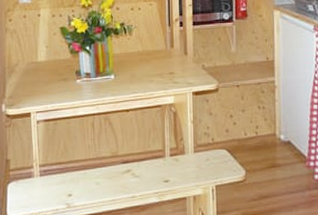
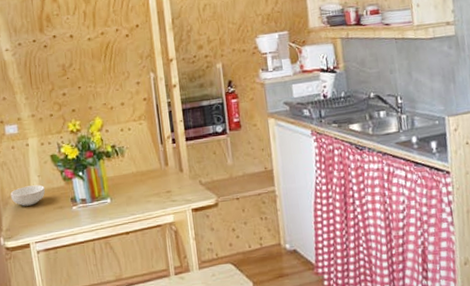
cereal bowl: none [17,55,51,75] -> present [10,185,45,206]

